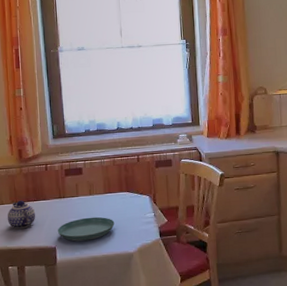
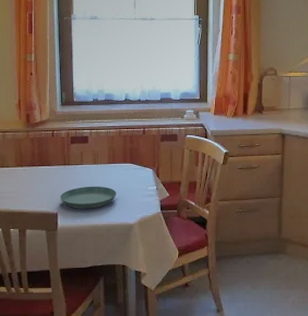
teapot: present [7,200,36,229] -> none [11,164,40,193]

